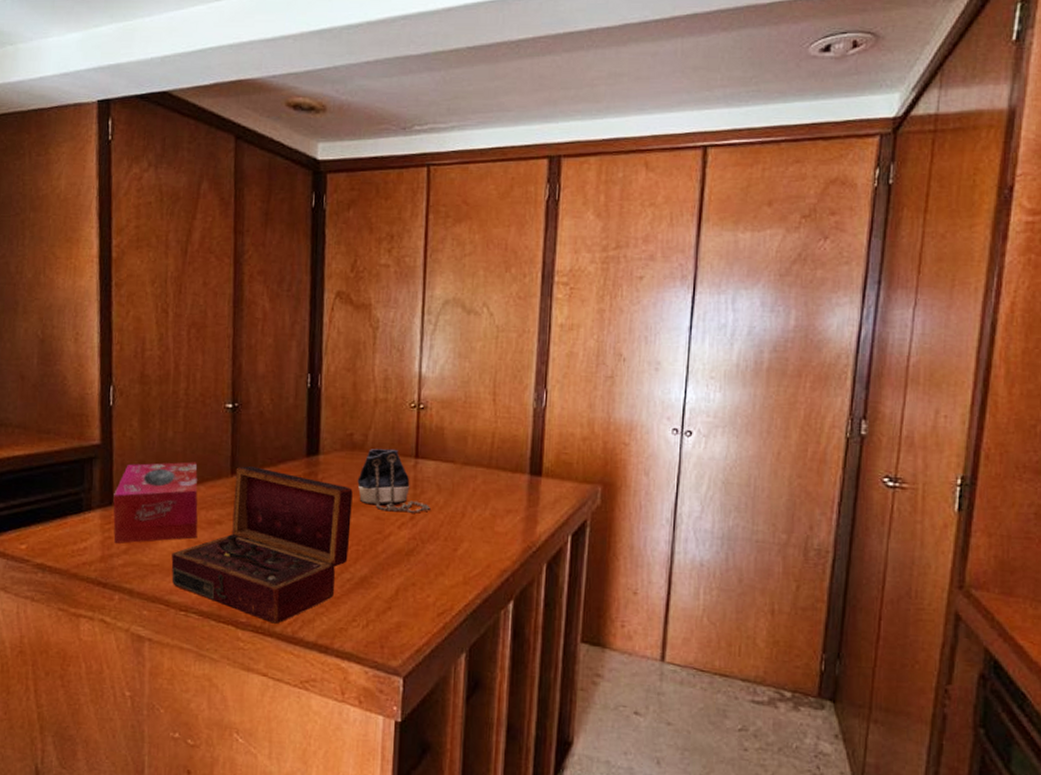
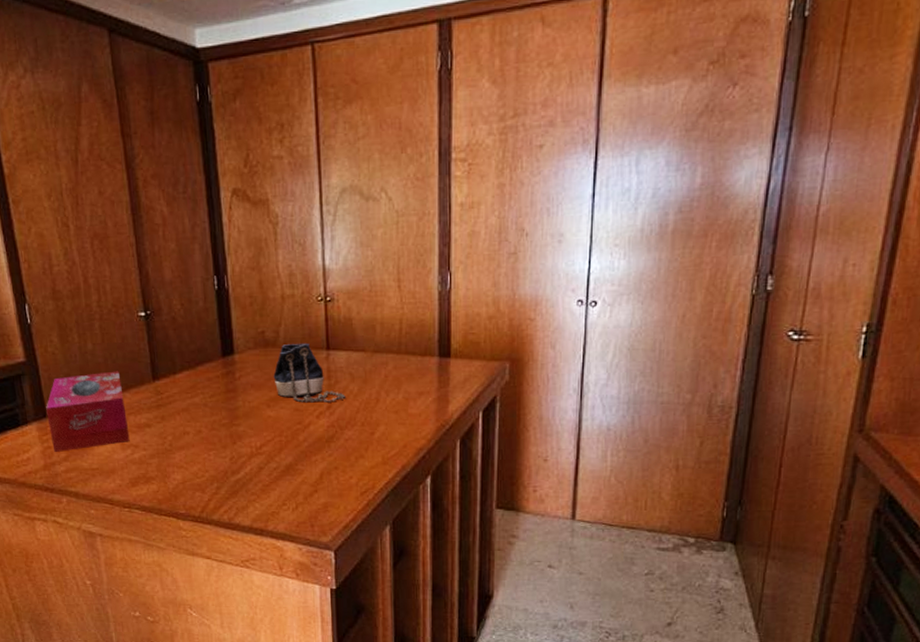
wooden box: present [171,466,353,624] -> none [108,371,272,513]

